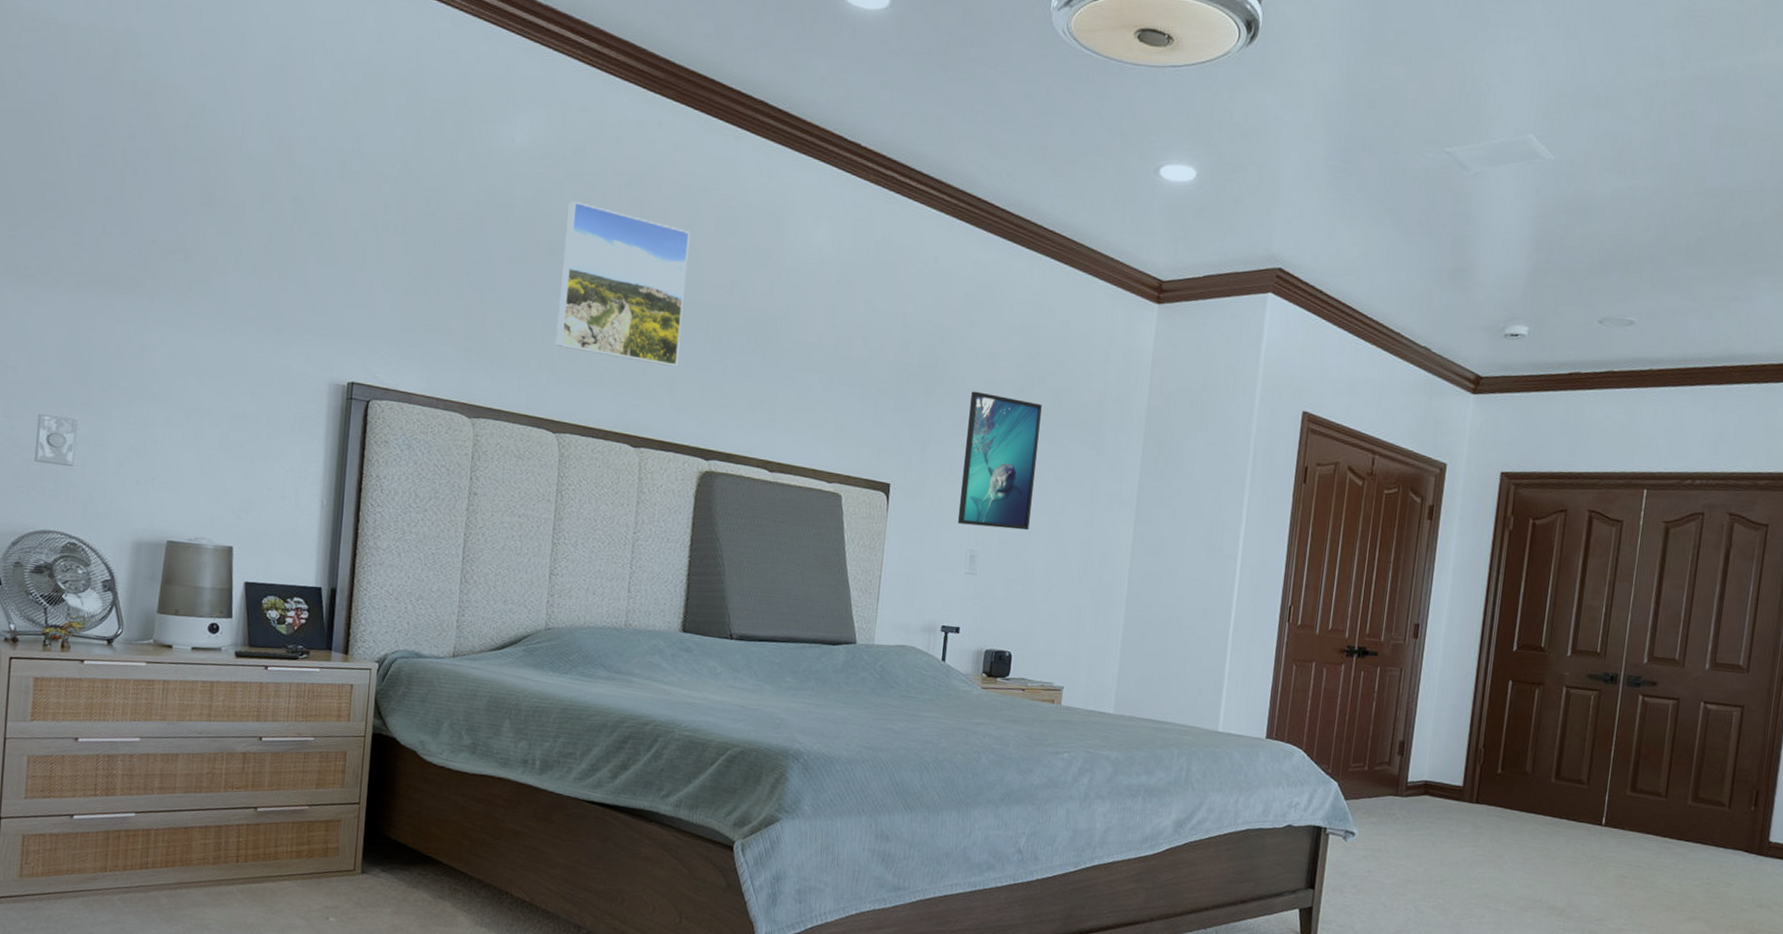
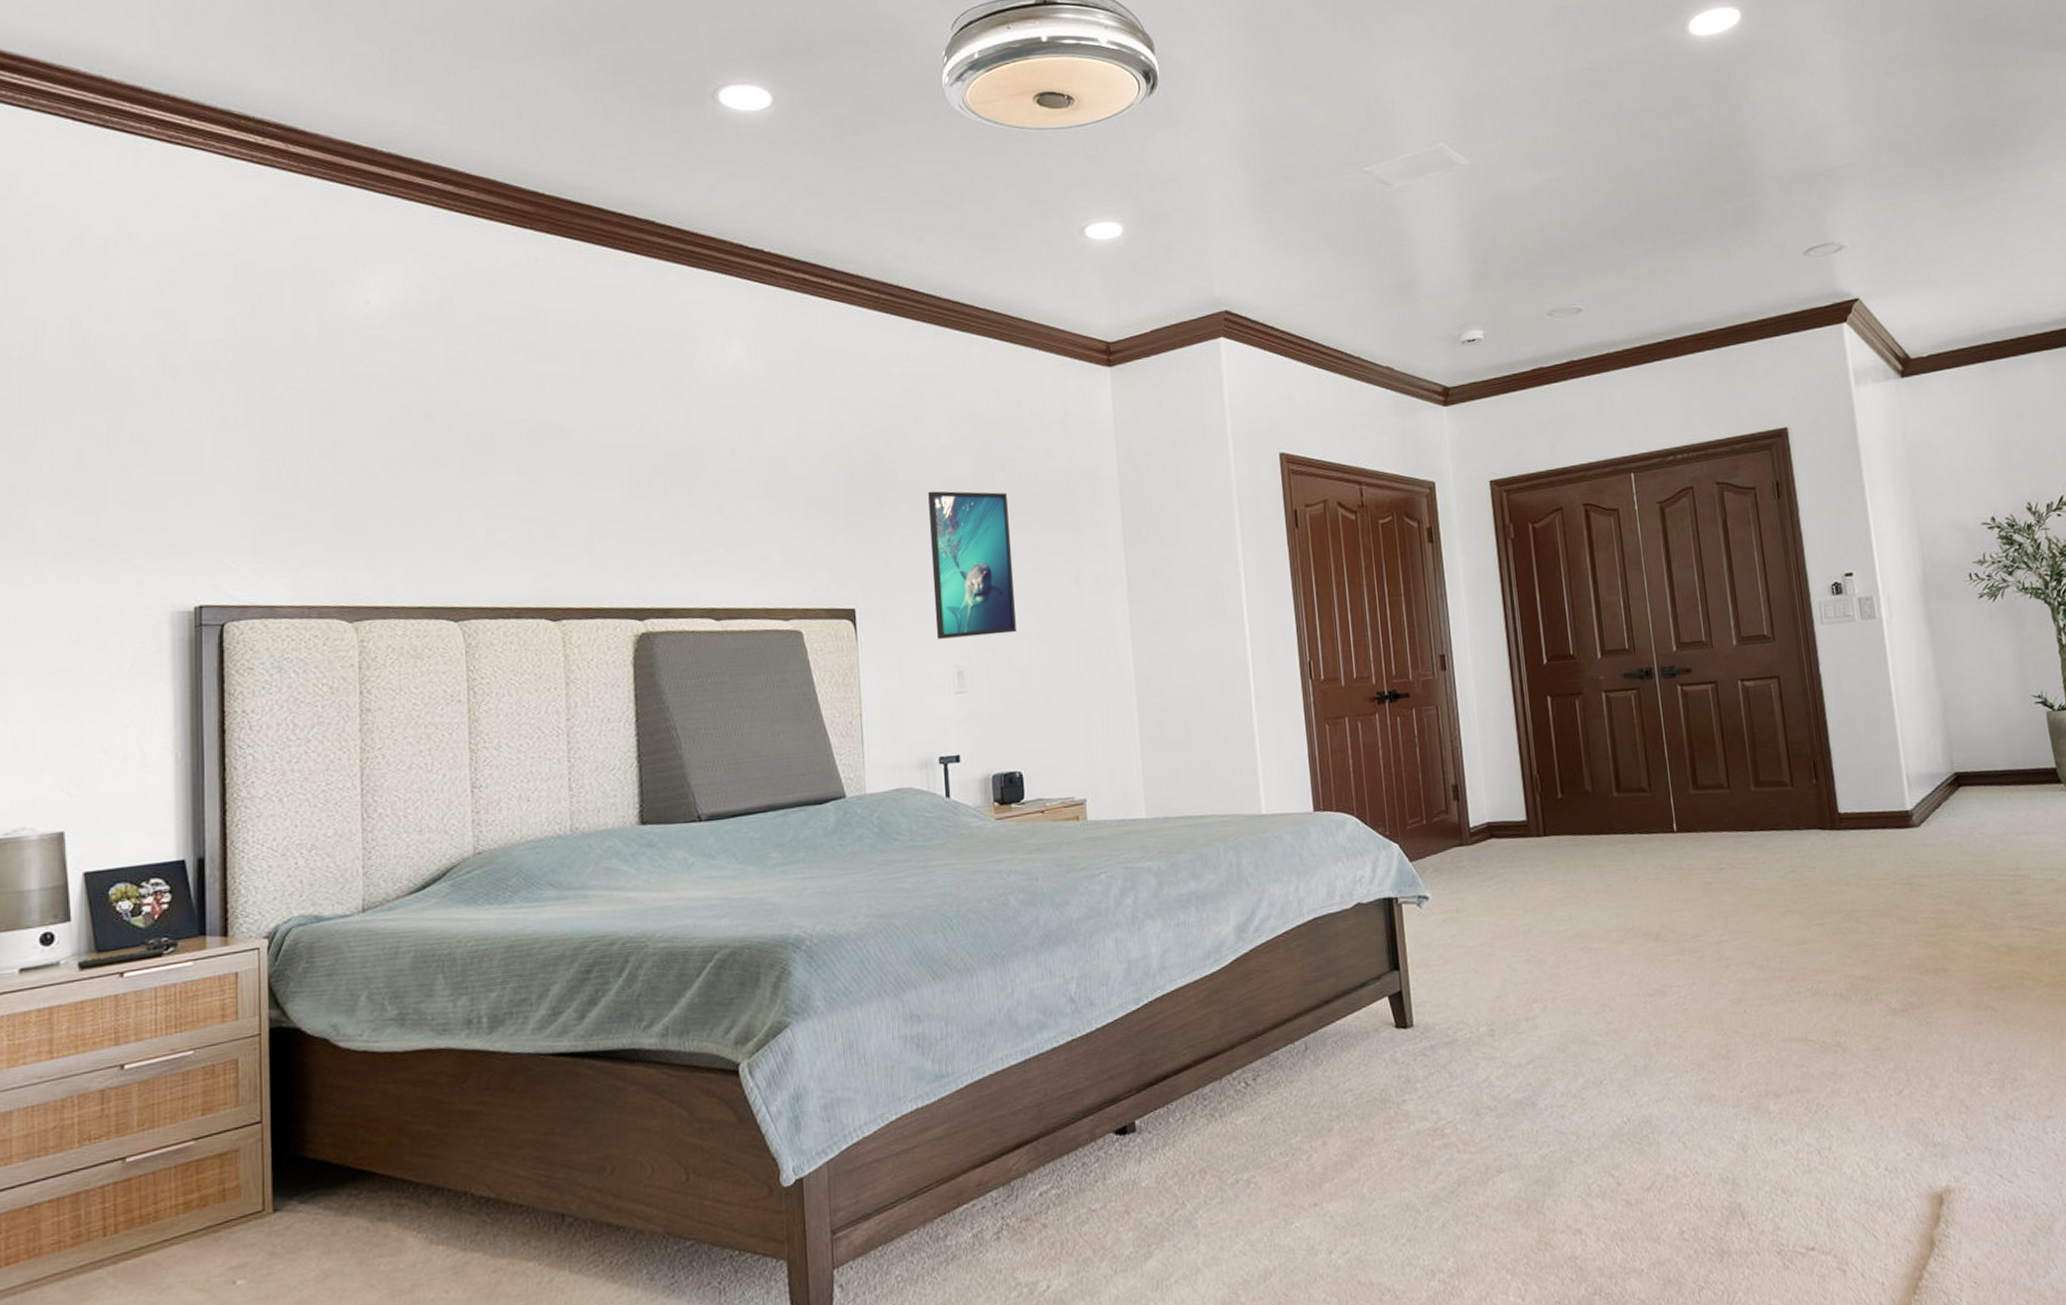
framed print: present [555,201,691,367] -> none [441,358,593,523]

